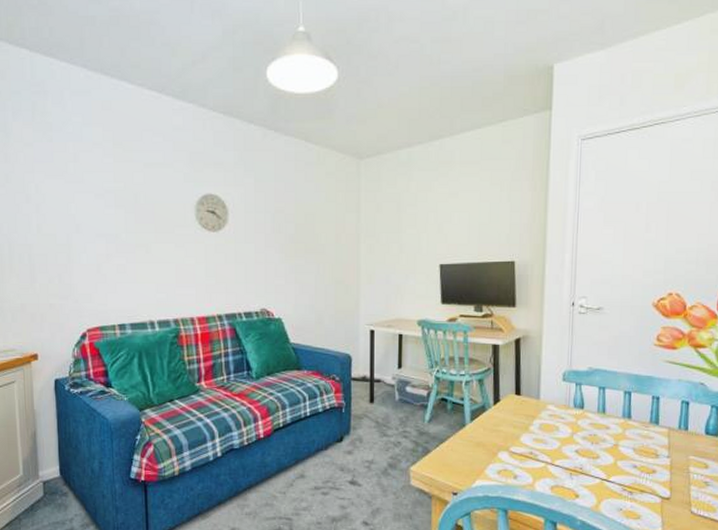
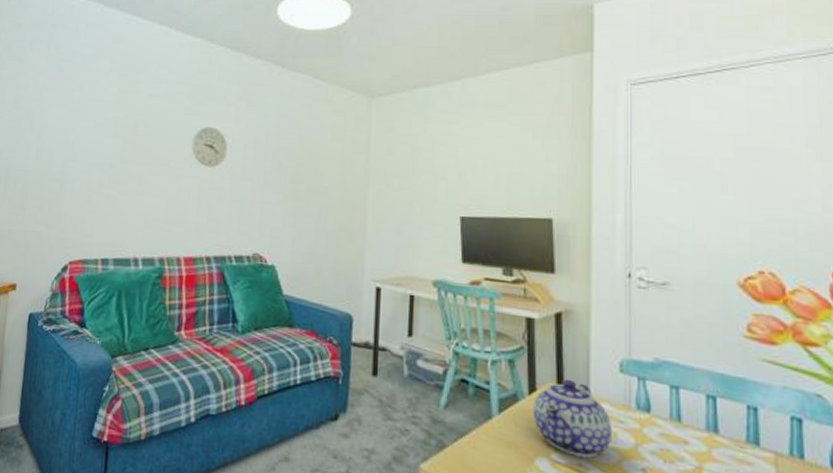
teapot: none [497,390,555,447] -> present [533,379,611,458]

